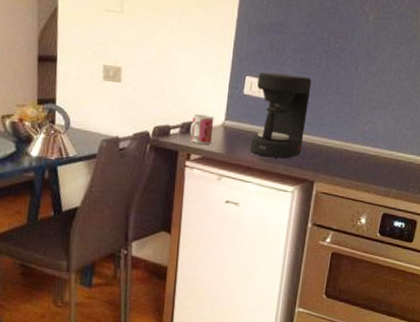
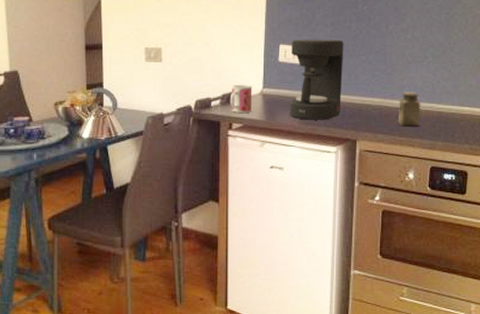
salt shaker: none [357,137,381,173] -> present [398,92,421,127]

